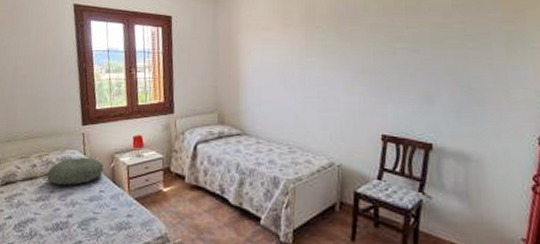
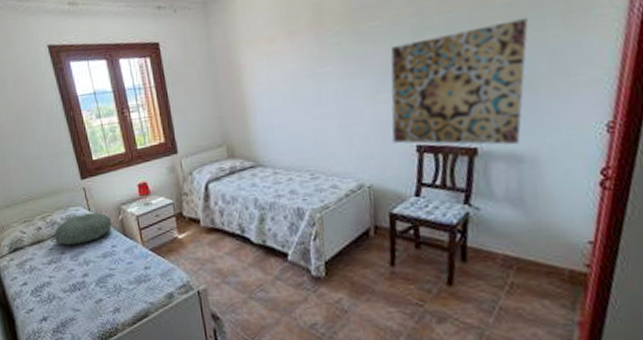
wall art: none [361,42,478,146] -> present [391,18,528,145]

